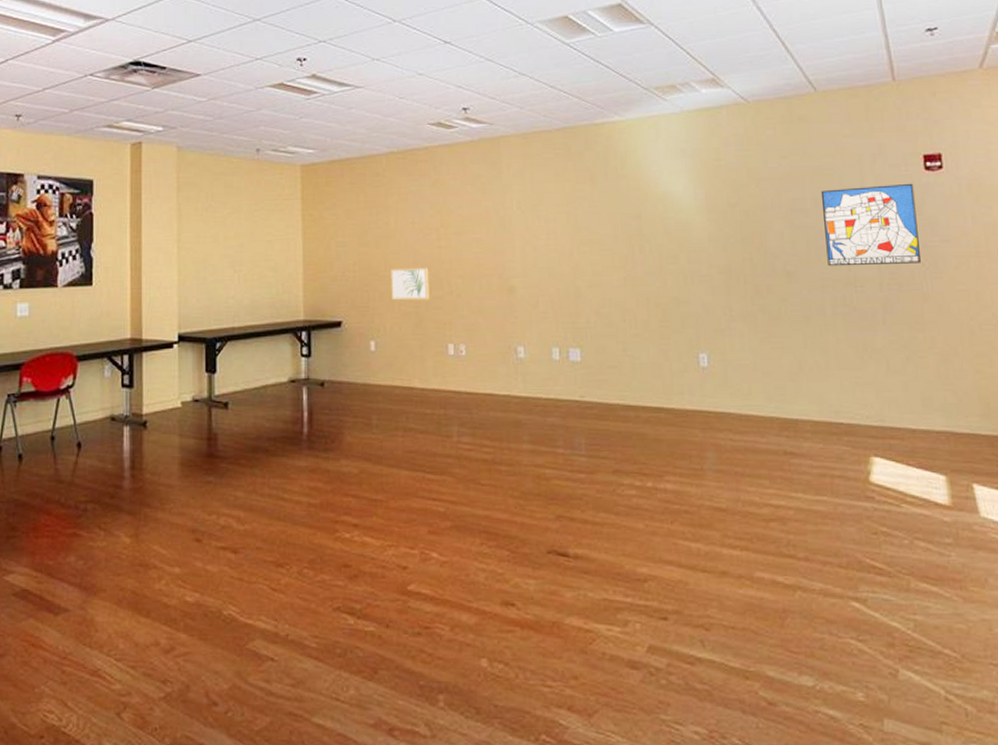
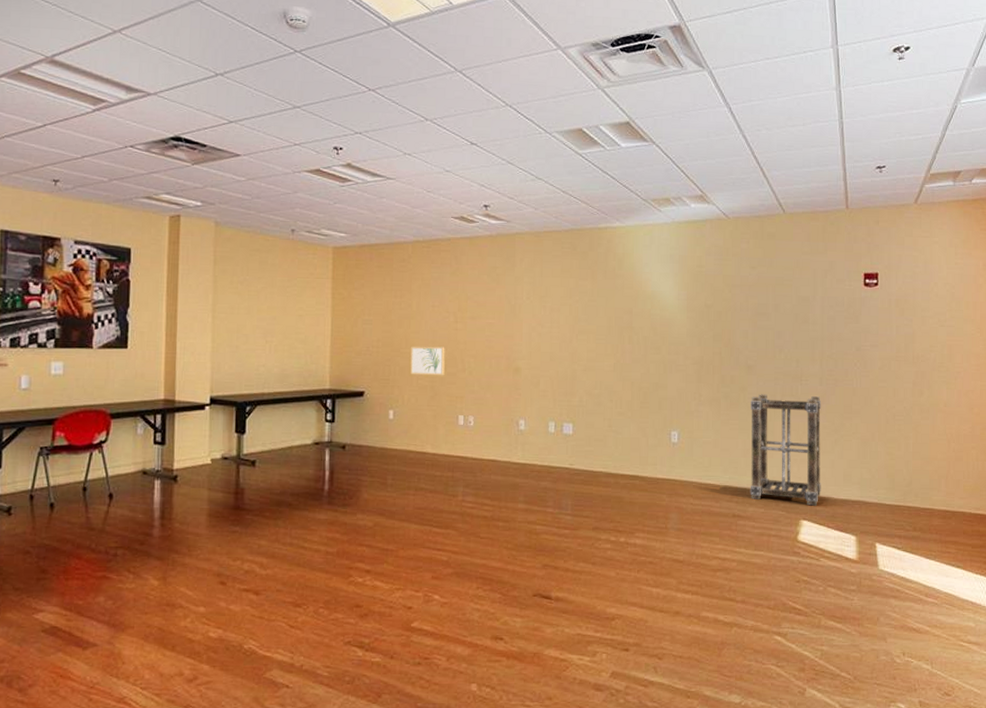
shelving unit: none [794,305,895,439] -> present [750,394,821,506]
wall art: present [820,183,921,267] -> none [780,296,854,363]

